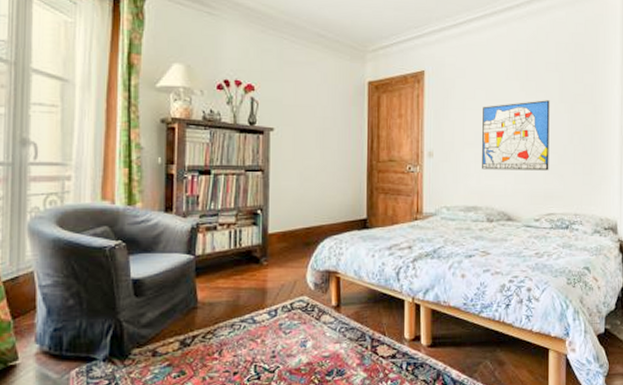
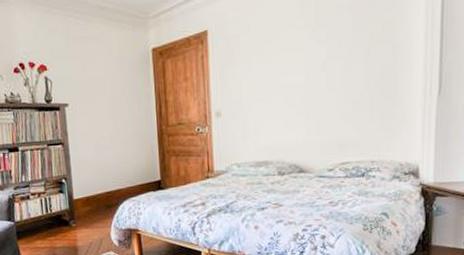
wall art: present [482,100,550,171] -> none [270,45,343,125]

